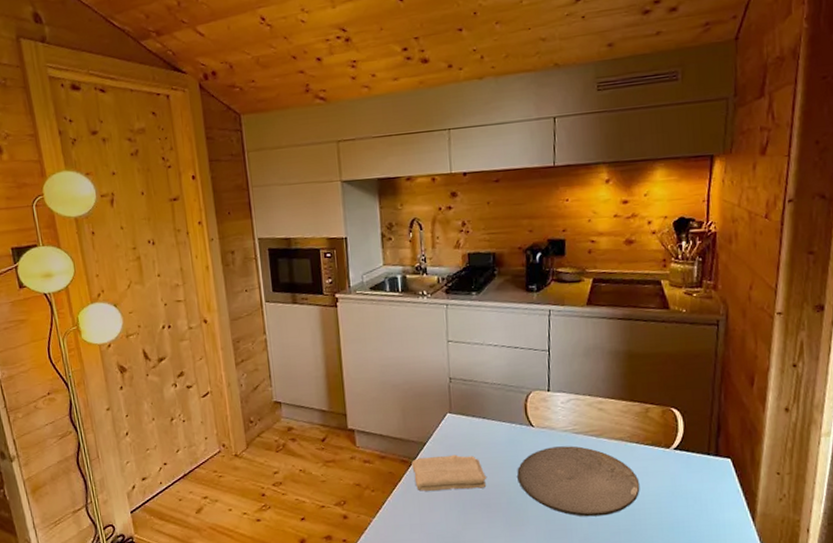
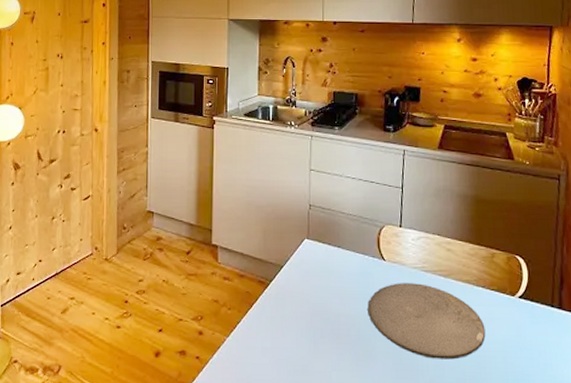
washcloth: present [411,454,487,491] -> none [268,280,339,318]

